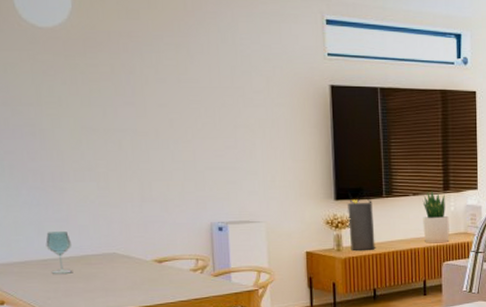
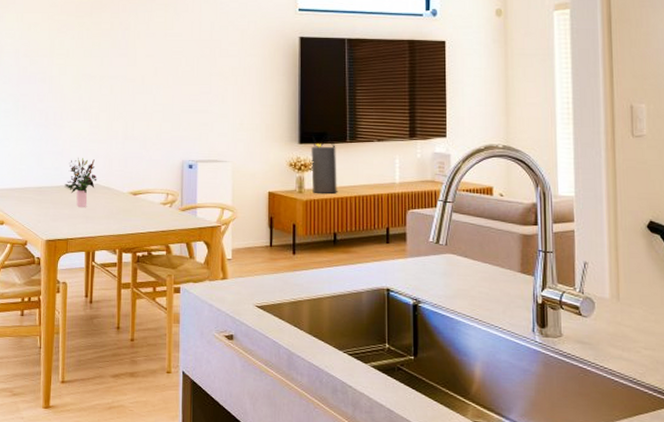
wine glass: present [45,231,72,275] -> none [42,163,64,201]
bouquet: none [75,224,114,279] -> present [64,158,97,207]
planter: present [422,191,450,244] -> none [387,137,415,191]

